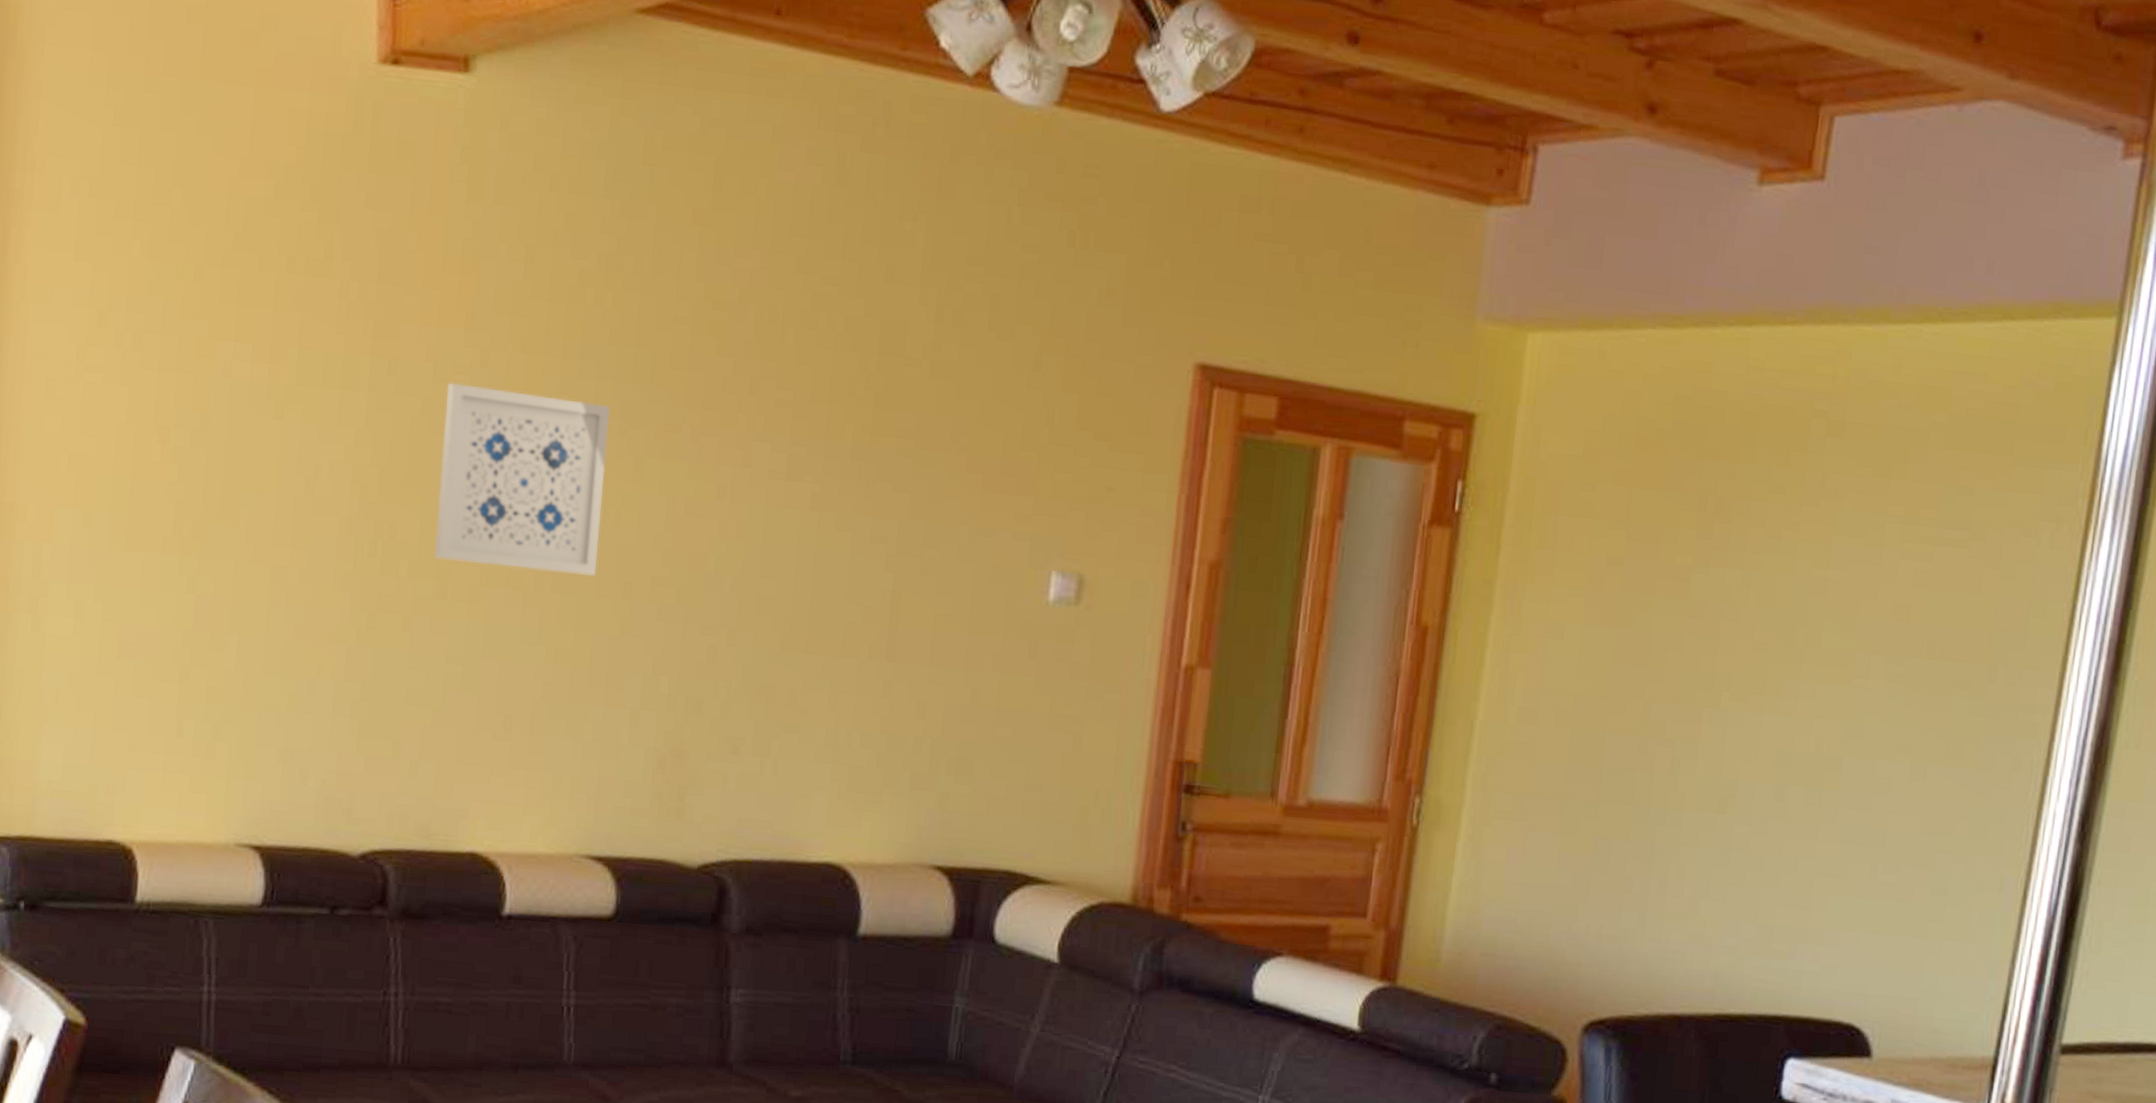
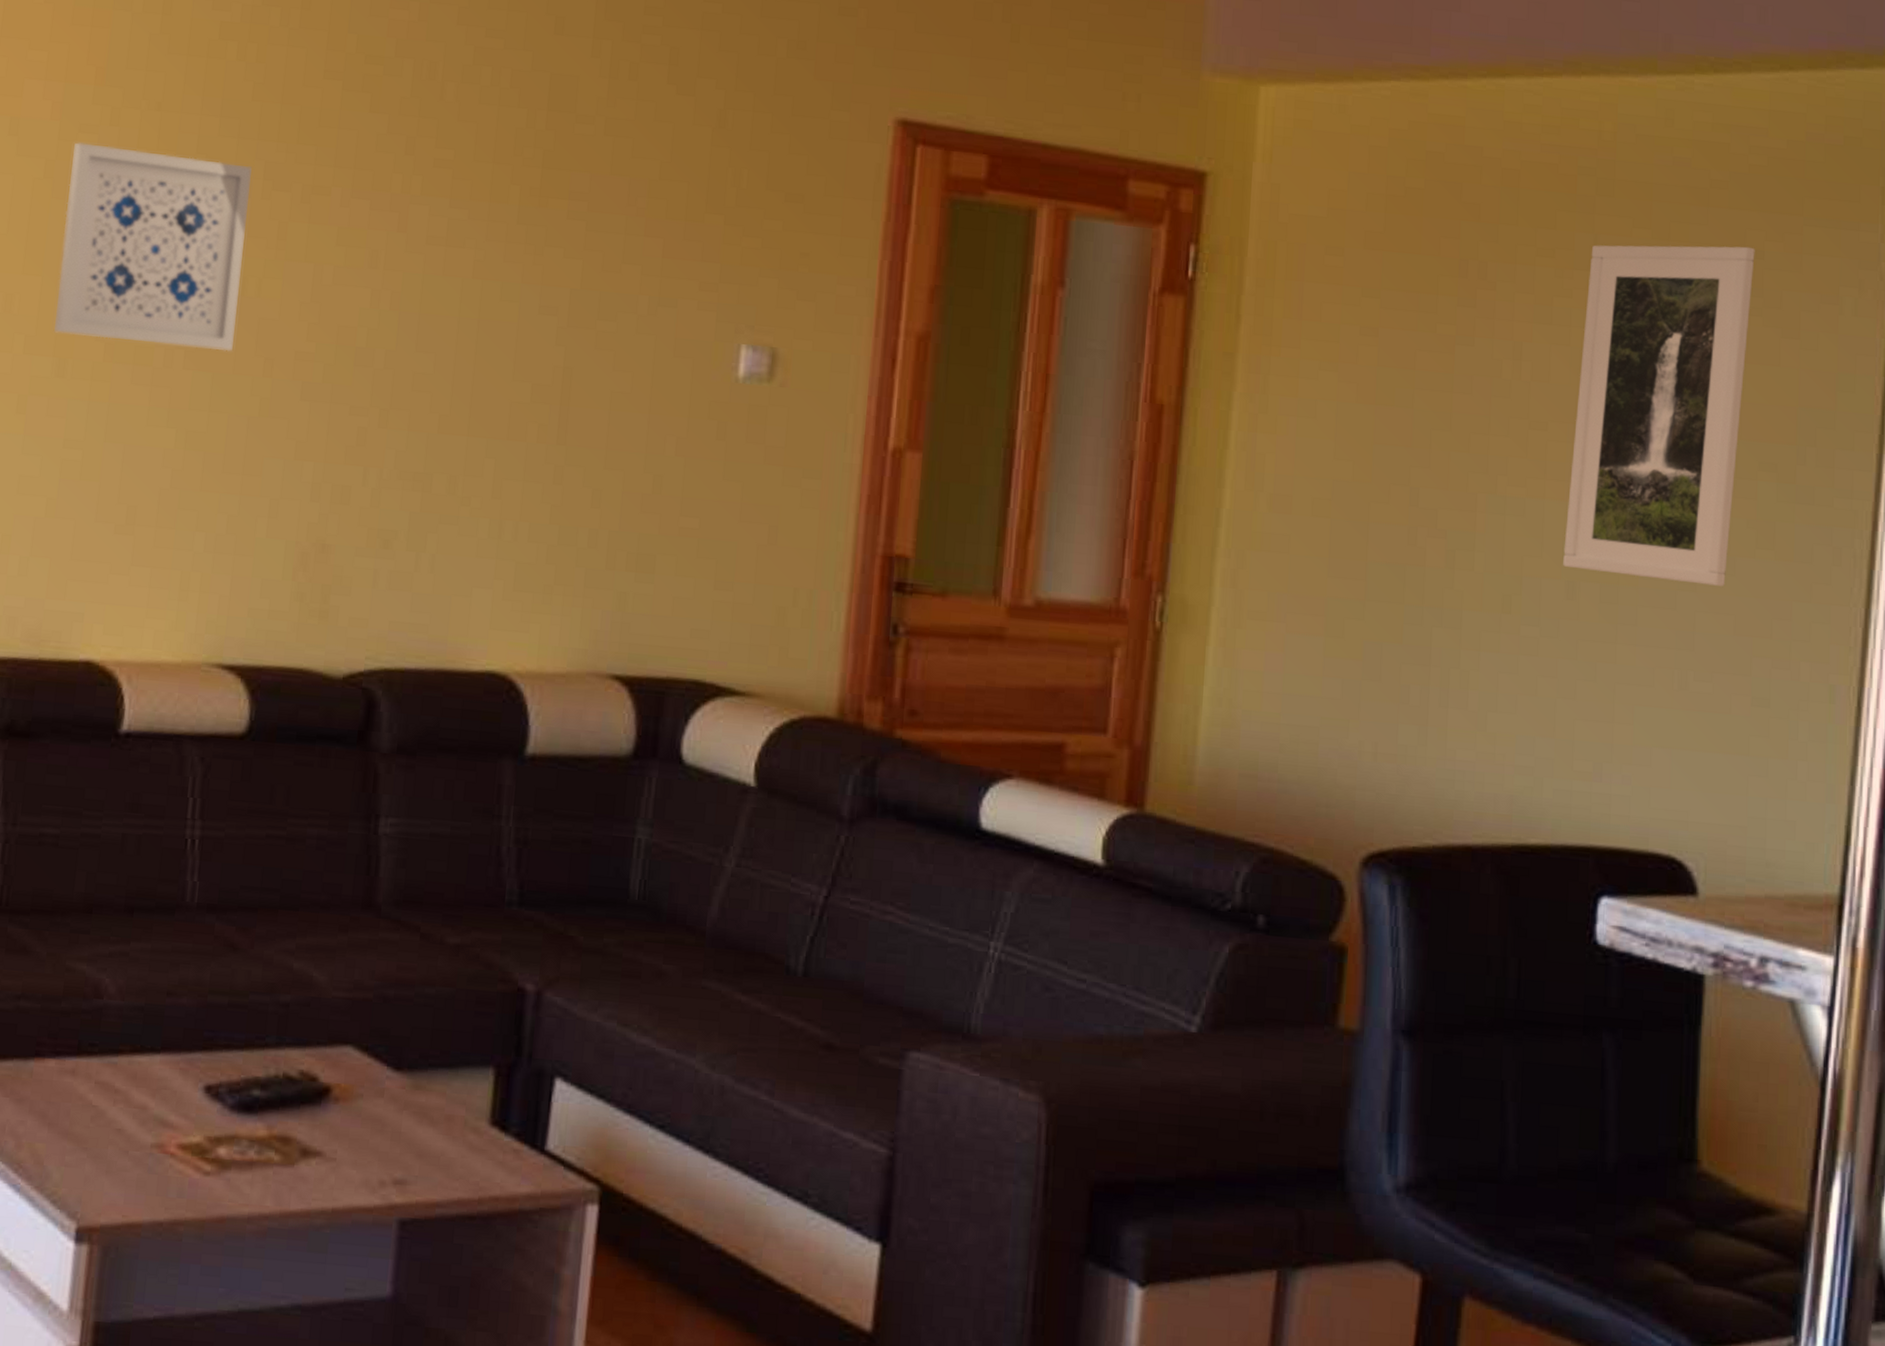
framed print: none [1774,482,1966,790] -> present [1563,245,1755,586]

